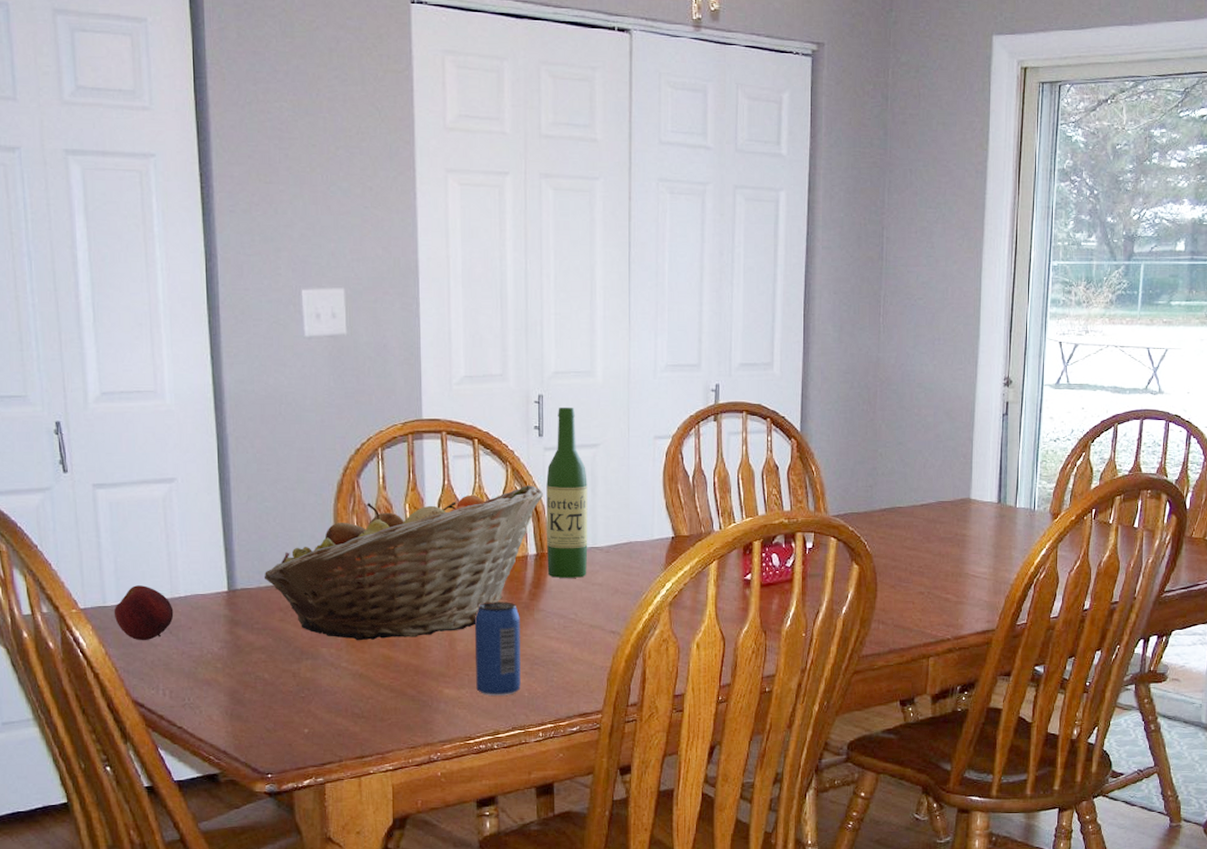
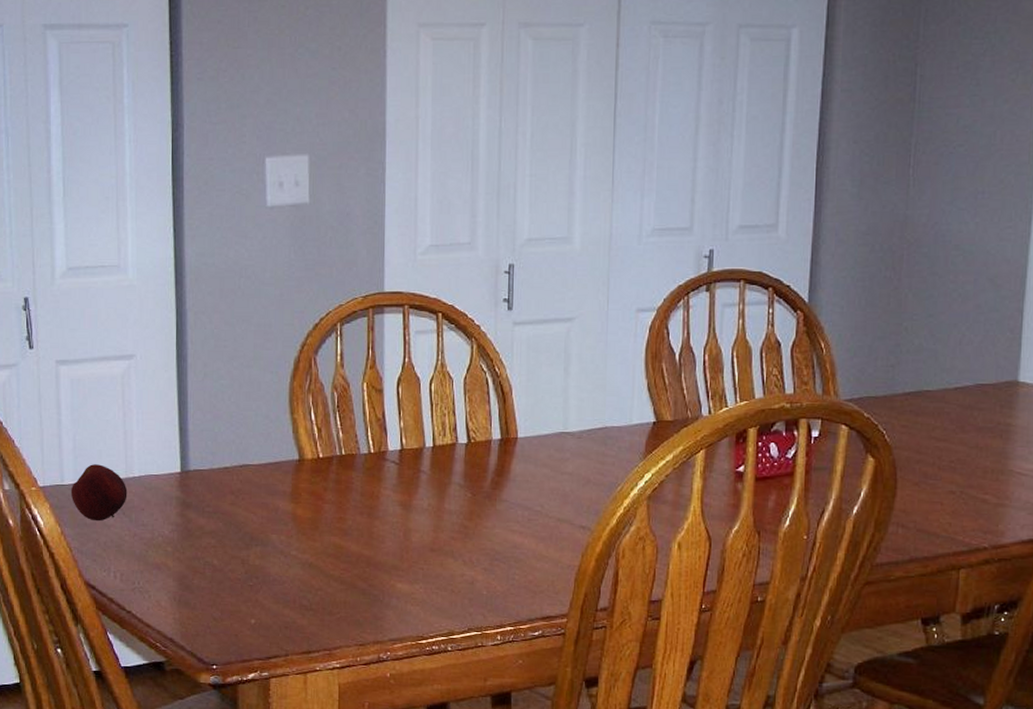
fruit basket: present [263,485,544,641] -> none [216,363,511,528]
beverage can: present [474,602,521,695] -> none [431,490,481,593]
wine bottle: present [546,407,588,578] -> none [512,277,560,466]

